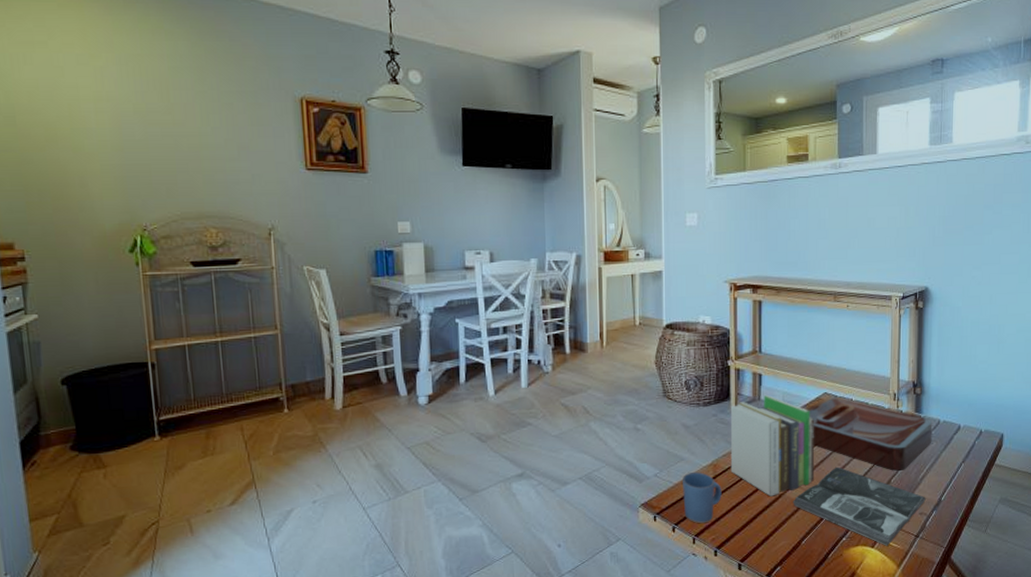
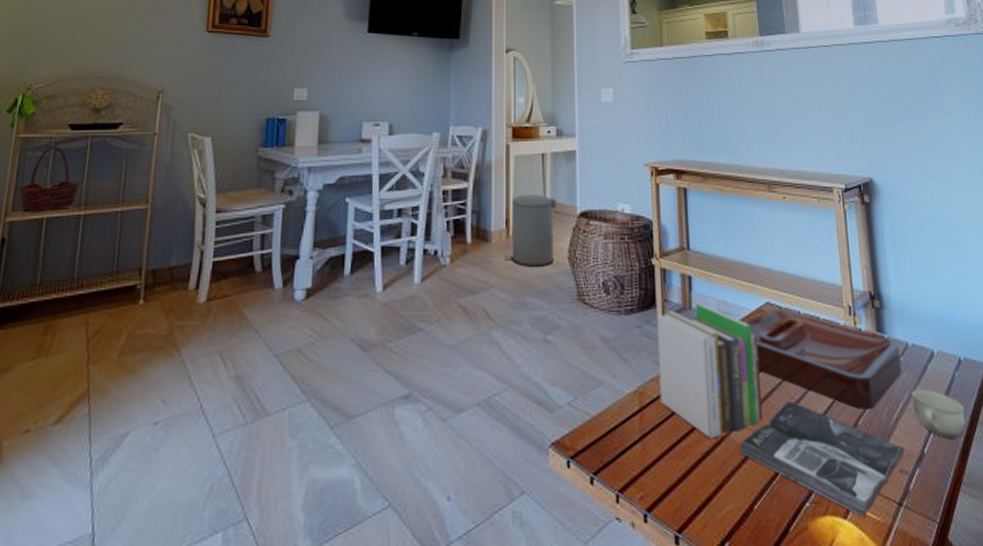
basket: none [157,282,212,340] -> present [19,146,80,211]
pedal bin: none [599,310,646,372] -> present [504,194,557,268]
mug: present [683,472,722,524] -> none [602,401,650,474]
cup: none [937,454,978,490] -> present [911,389,966,439]

